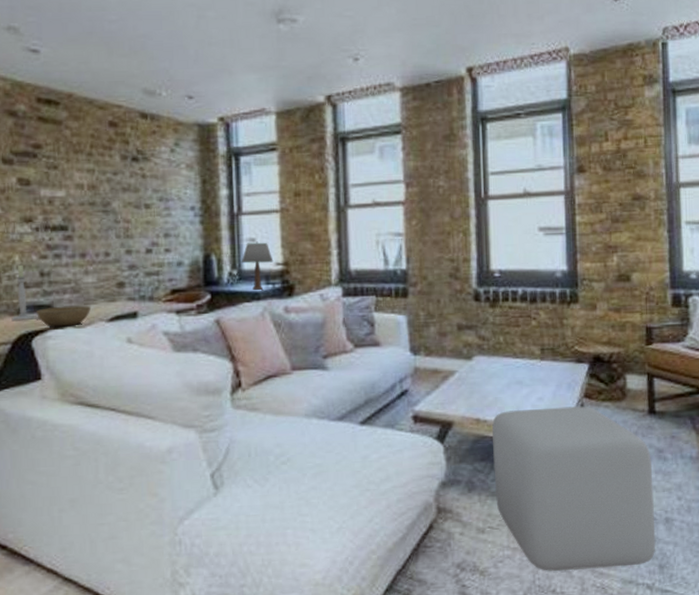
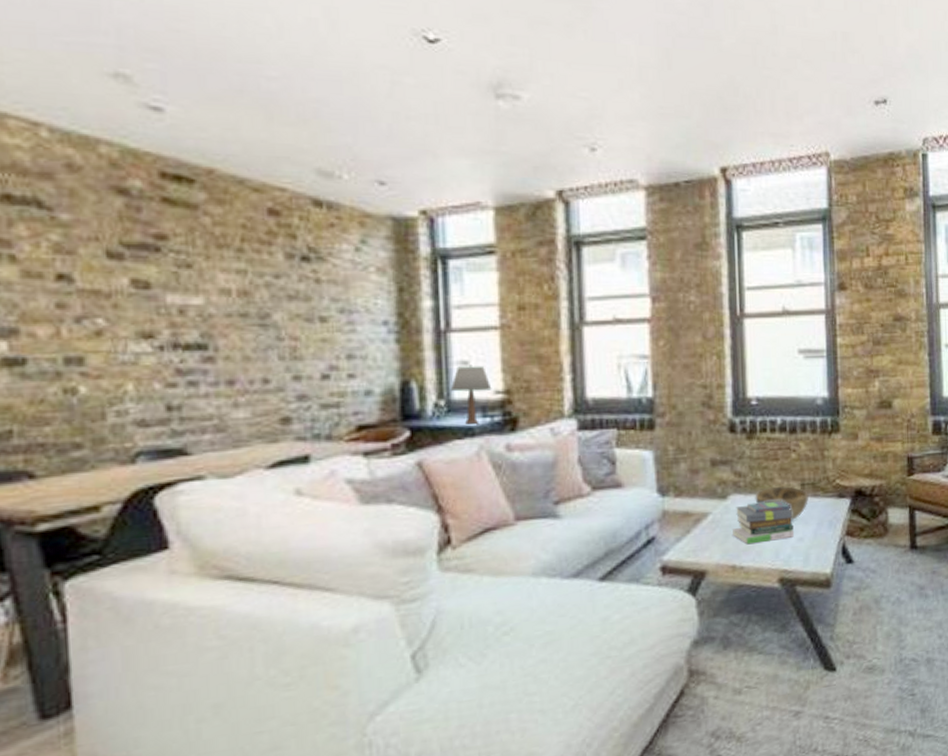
candlestick: present [11,264,41,321] -> none [122,395,167,473]
bowl: present [36,305,92,327] -> none [161,448,244,479]
books: none [477,363,534,401] -> present [733,500,794,545]
pouf: present [491,406,656,571] -> none [749,544,918,729]
decorative bowl: none [497,351,548,381] -> present [755,486,808,520]

